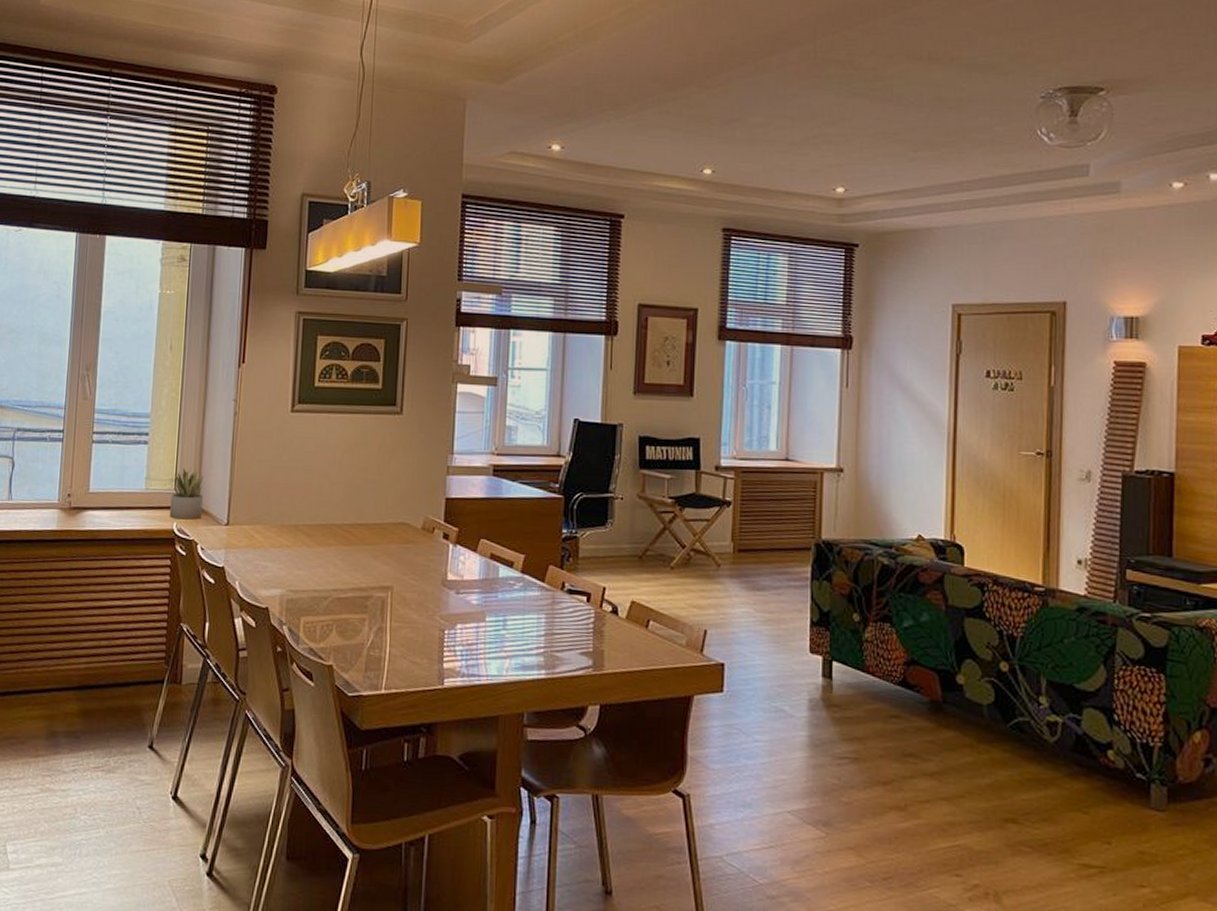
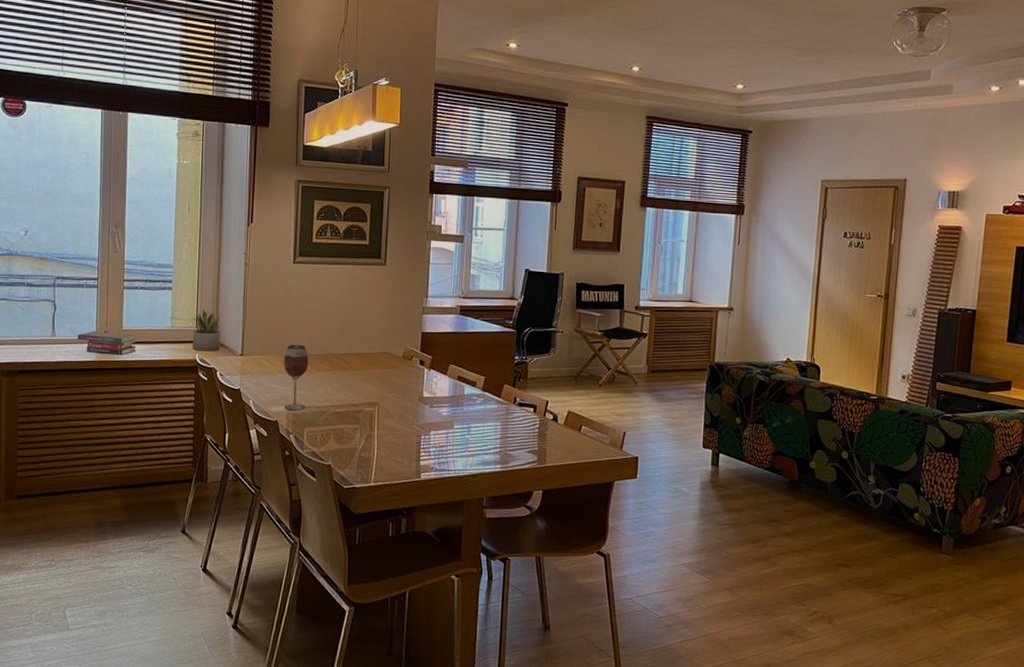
books: none [37,493,106,524] -> present [77,330,138,355]
wineglass: none [276,511,308,595] -> present [283,344,309,411]

